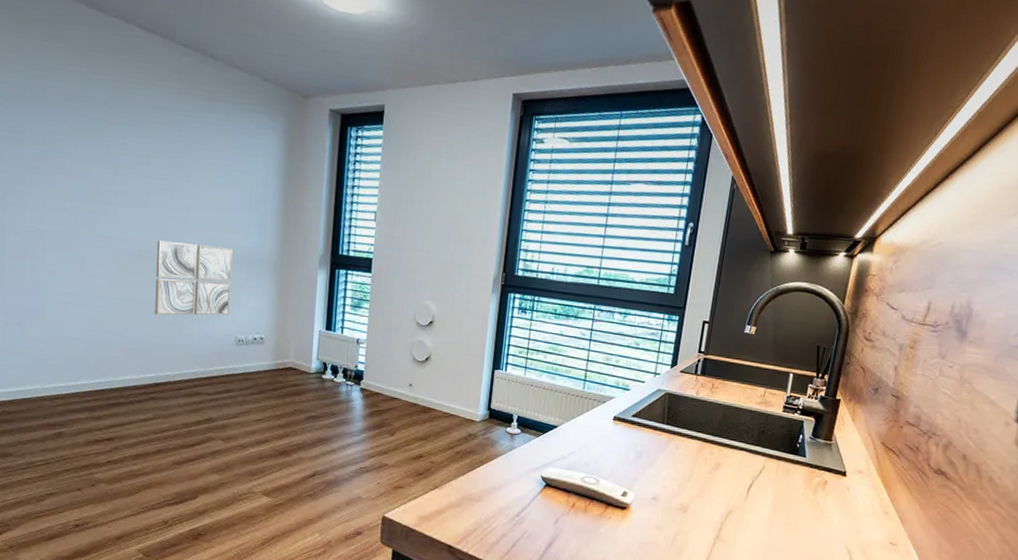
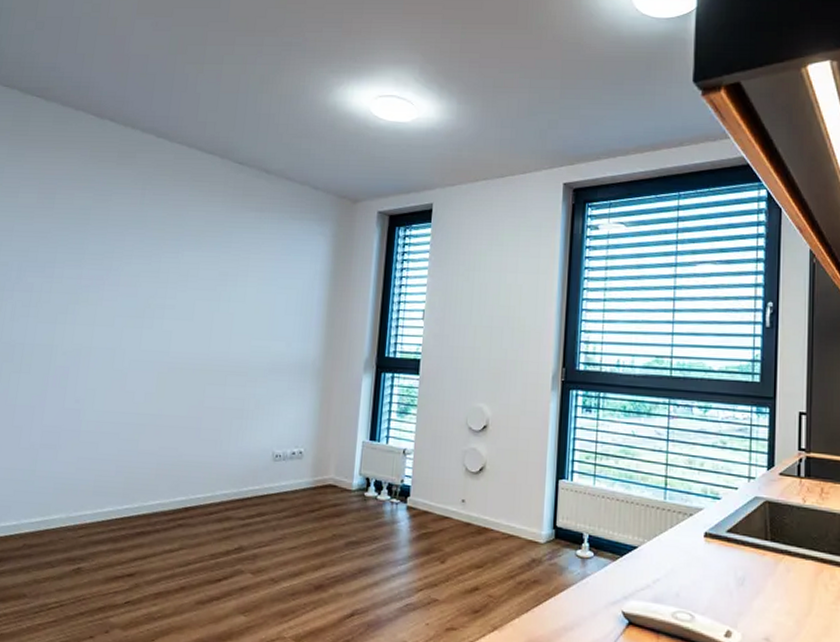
wall art: present [155,240,234,316] -> none [191,352,276,432]

